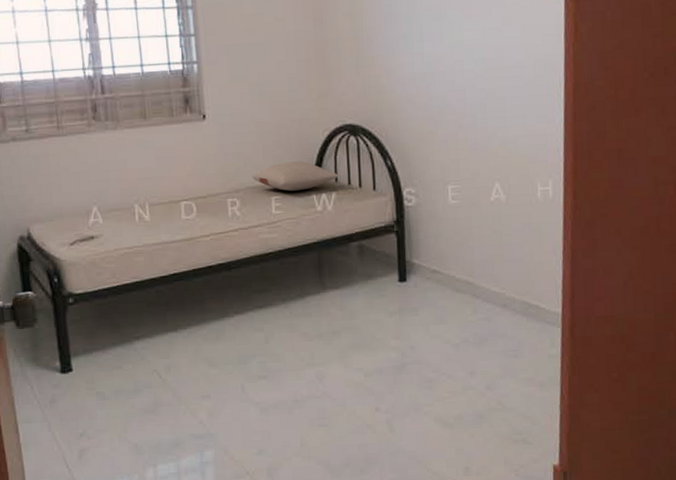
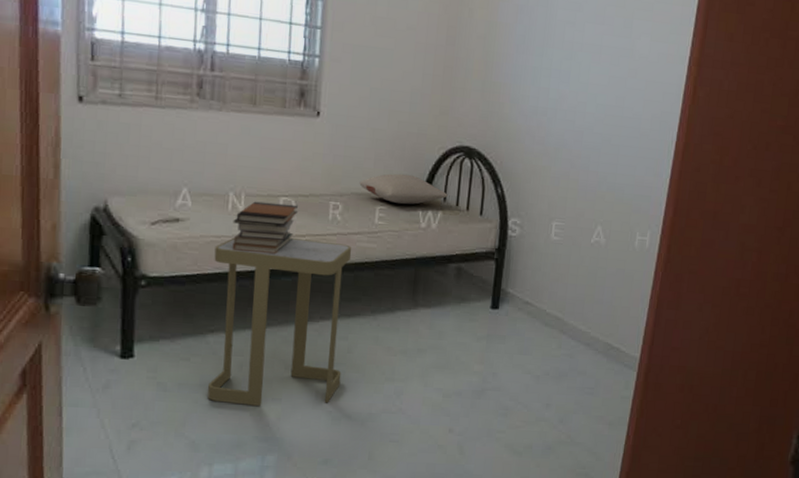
side table: none [129,238,264,405] -> present [208,237,352,406]
book stack: none [141,207,200,259] -> present [232,201,299,255]

